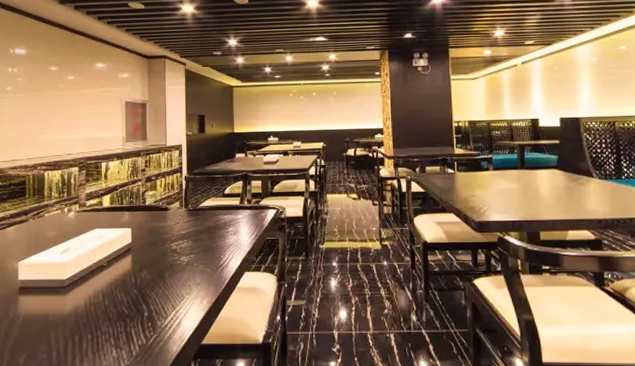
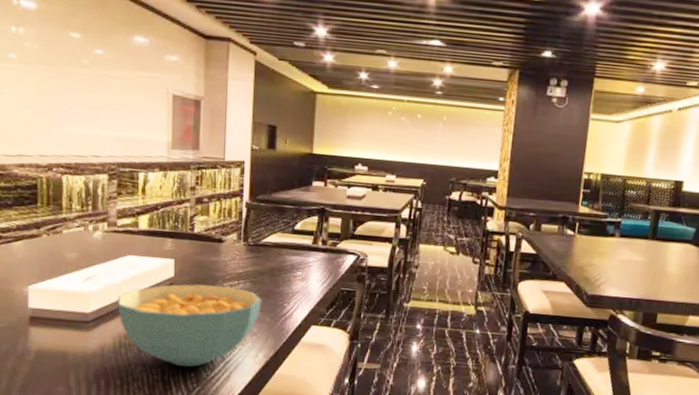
cereal bowl: none [87,247,203,317] -> present [117,284,262,367]

